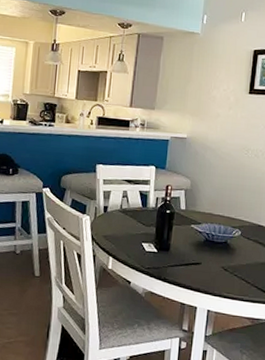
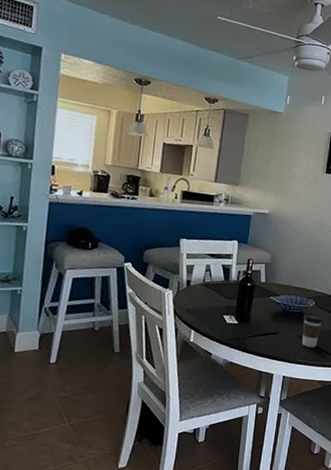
coffee cup: none [227,243,250,281] -> present [302,312,323,348]

